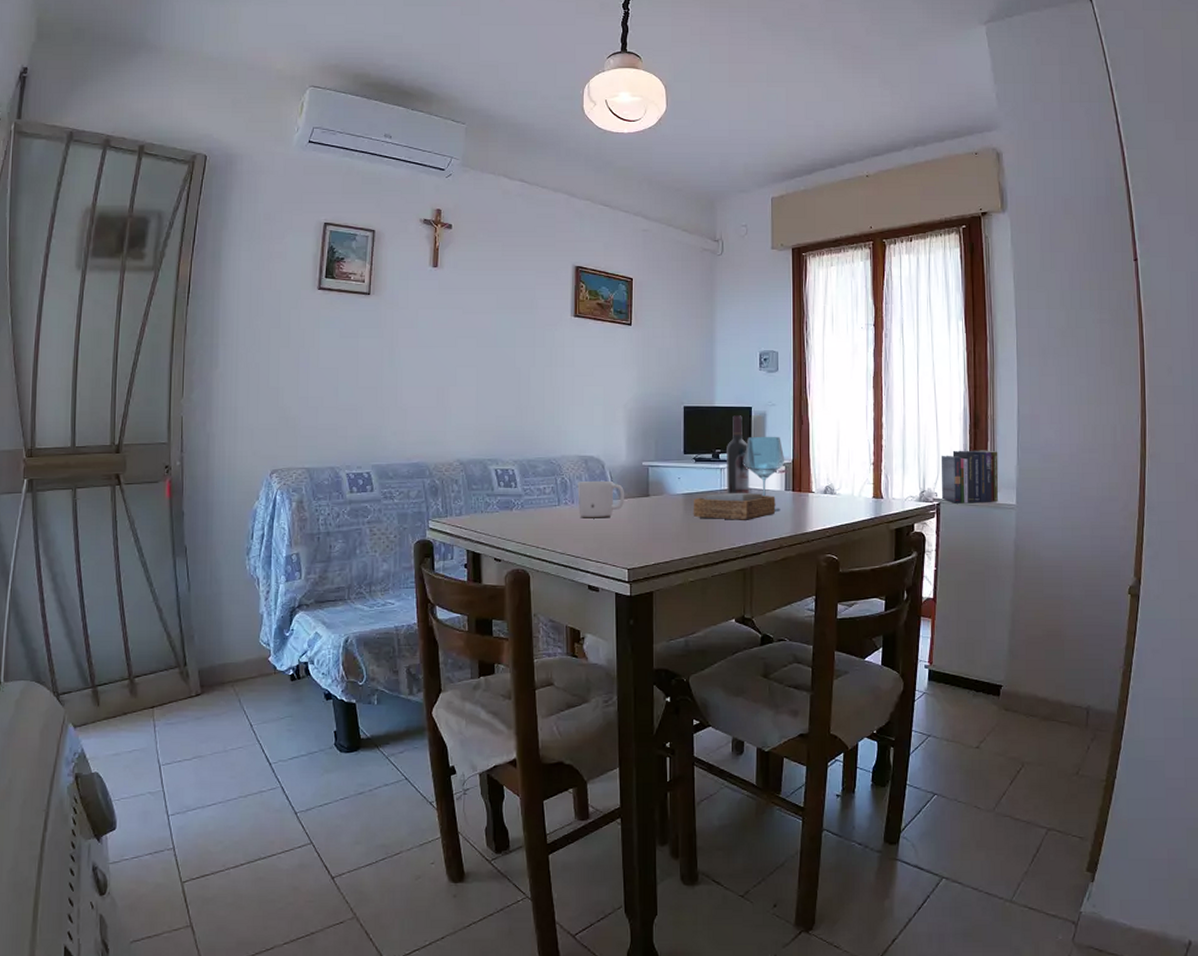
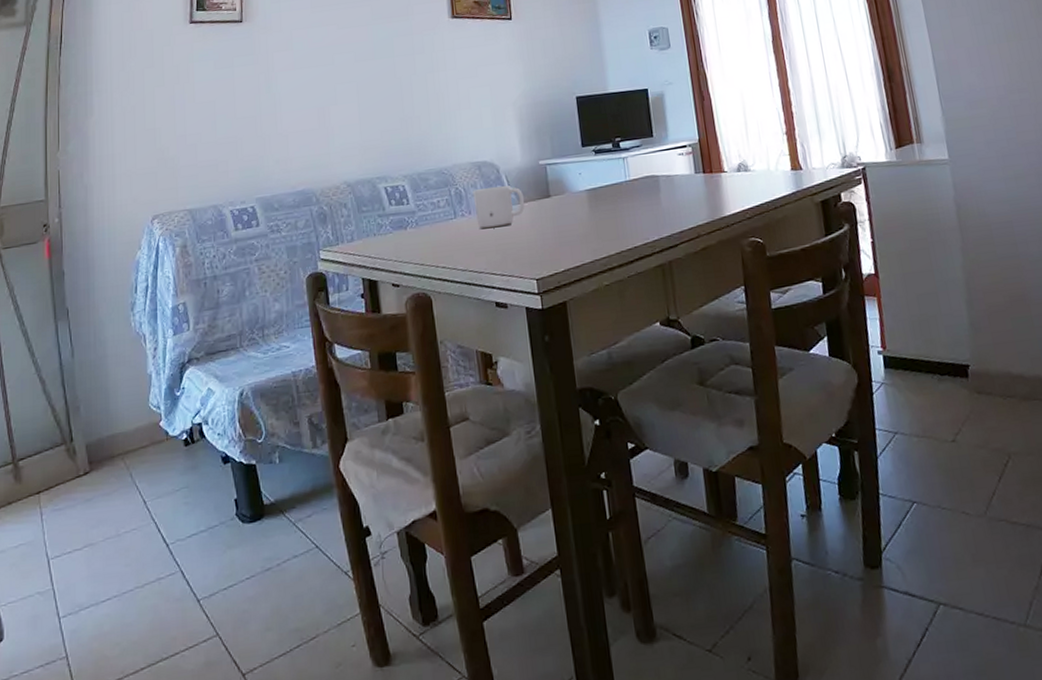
napkin holder: present [693,492,776,520] -> none [598,179,688,215]
wine bottle: present [727,415,750,495] -> none [626,99,658,185]
wine glass: present [743,436,785,511] -> none [645,116,693,198]
books: present [941,450,999,503] -> none [858,103,929,166]

